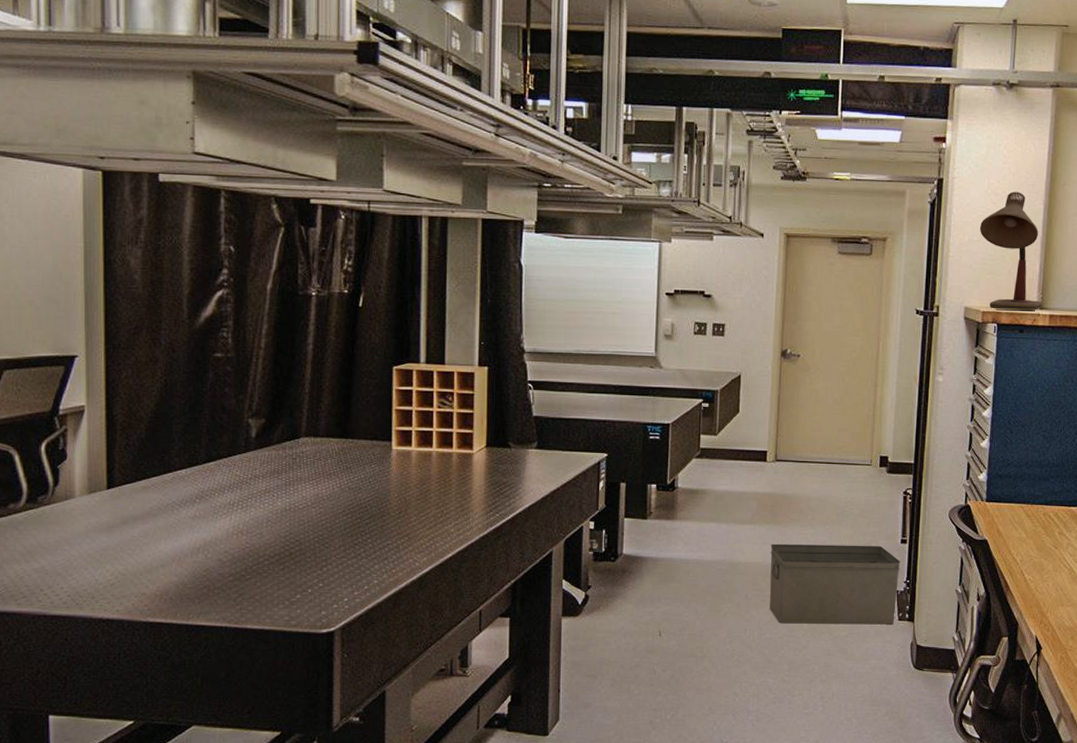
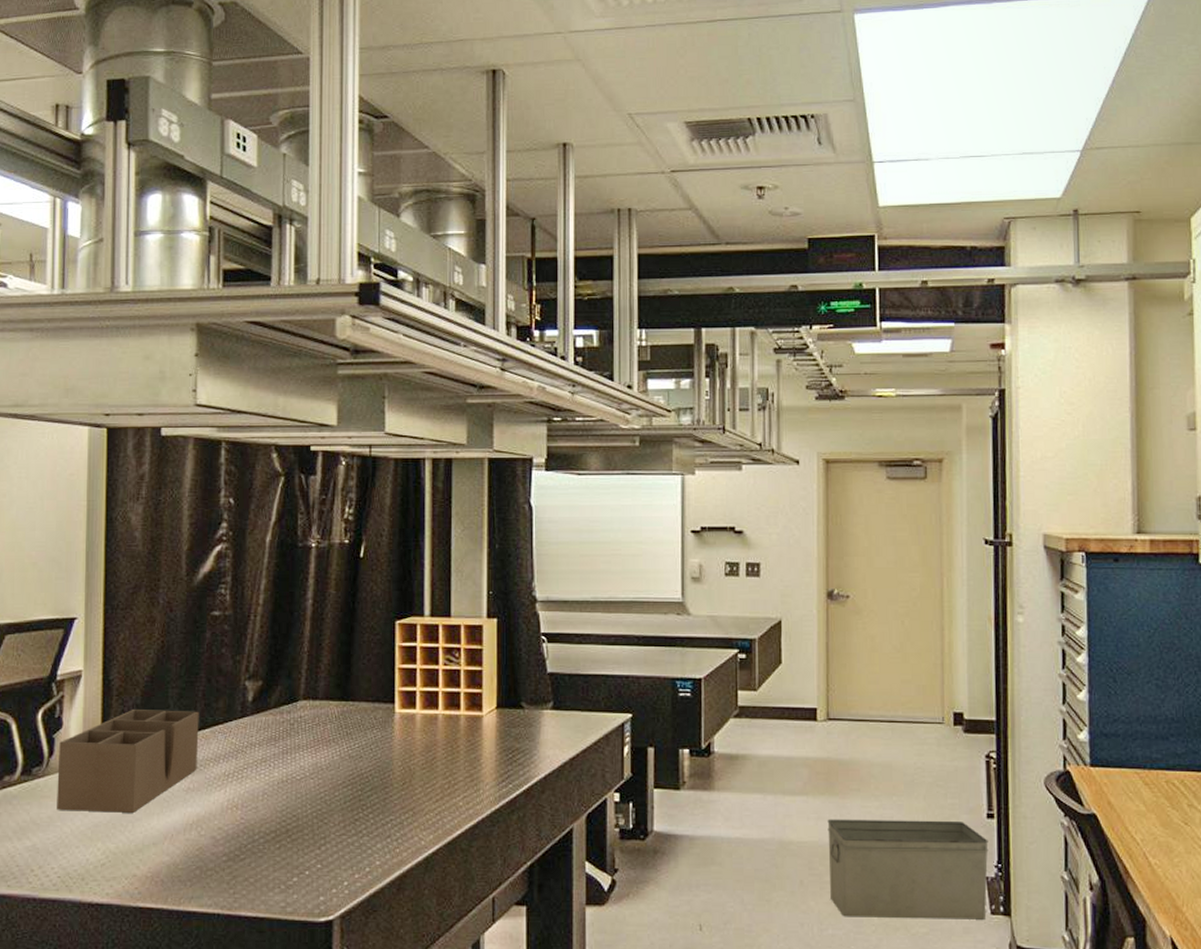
desk organizer: none [63,442,204,538] -> present [57,708,199,813]
desk lamp: present [980,191,1042,311] -> none [1054,399,1139,537]

